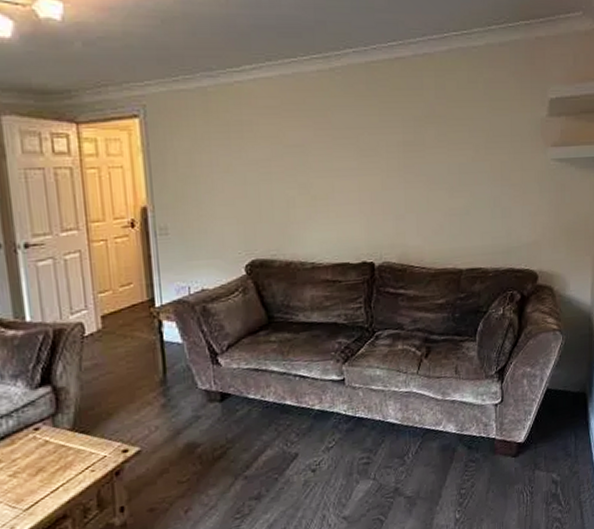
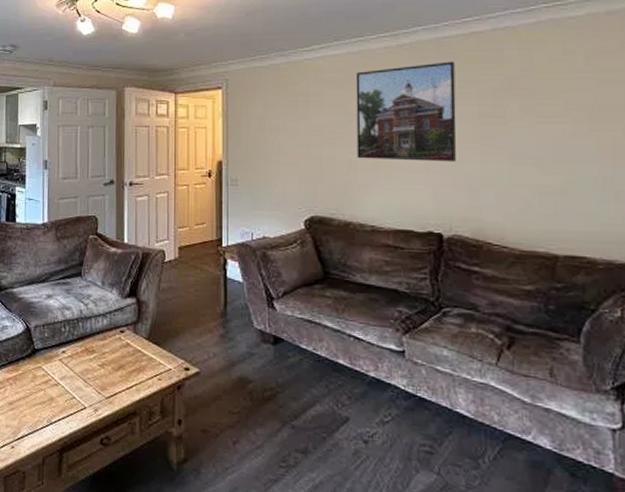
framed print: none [290,88,385,194] -> present [355,61,457,162]

